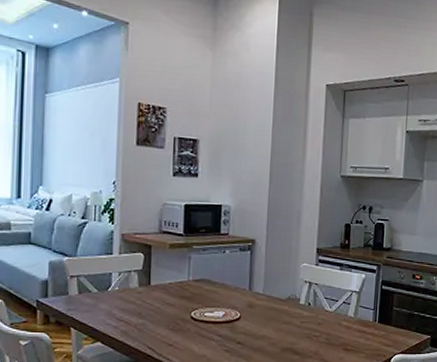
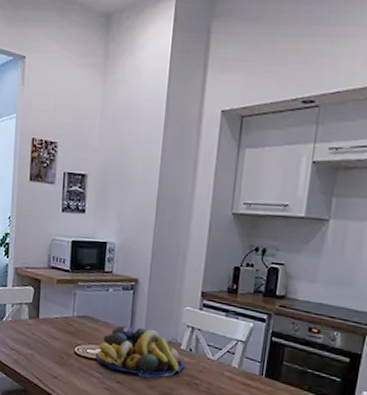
fruit bowl: none [213,285,303,335] -> present [95,325,184,378]

